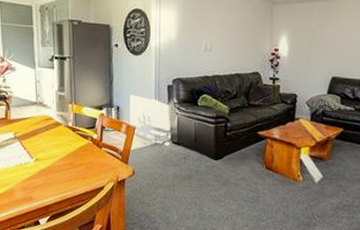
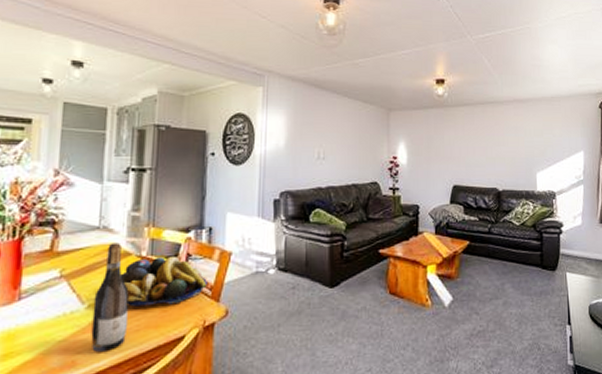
wine bottle: none [39,115,64,192] -> present [91,243,129,352]
fruit bowl: none [56,127,118,164] -> present [121,255,207,307]

